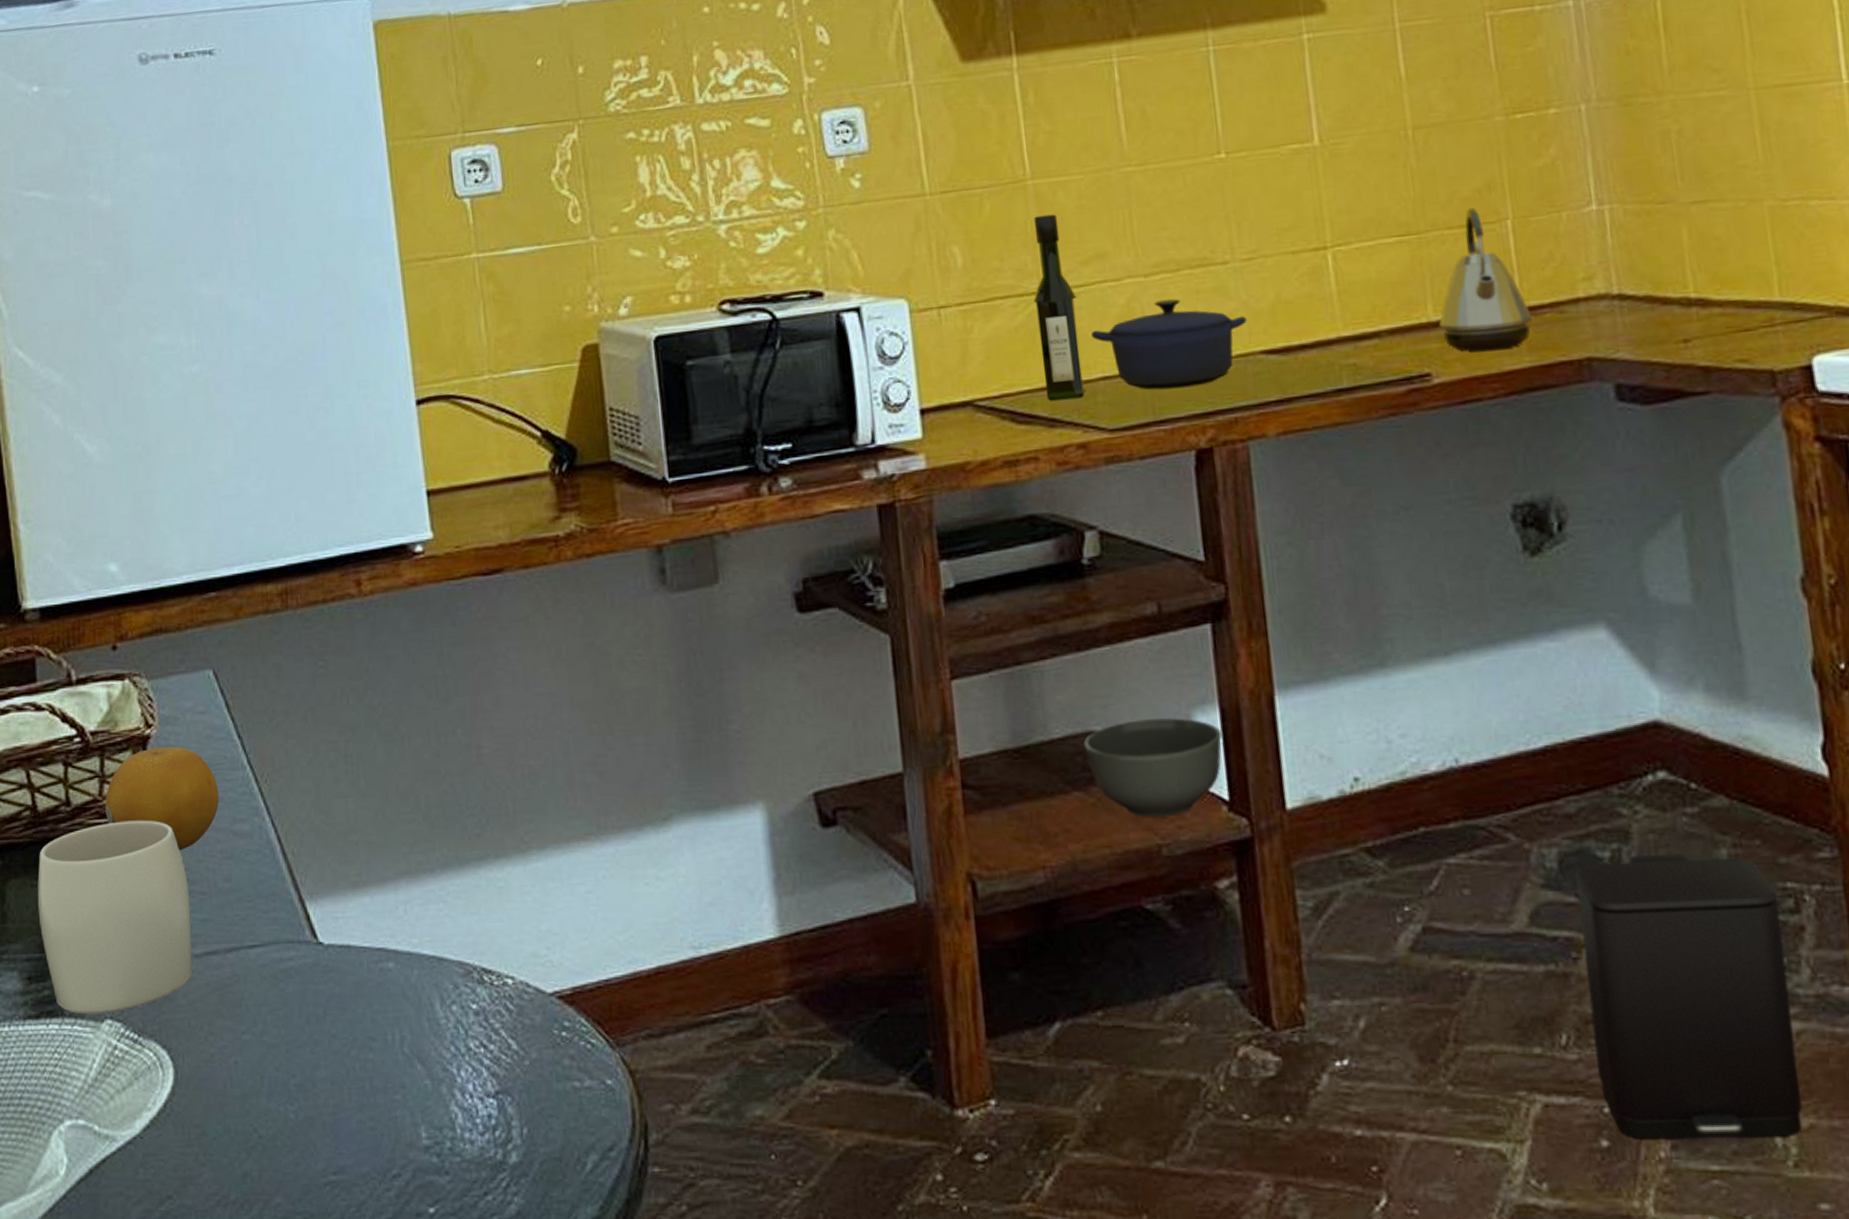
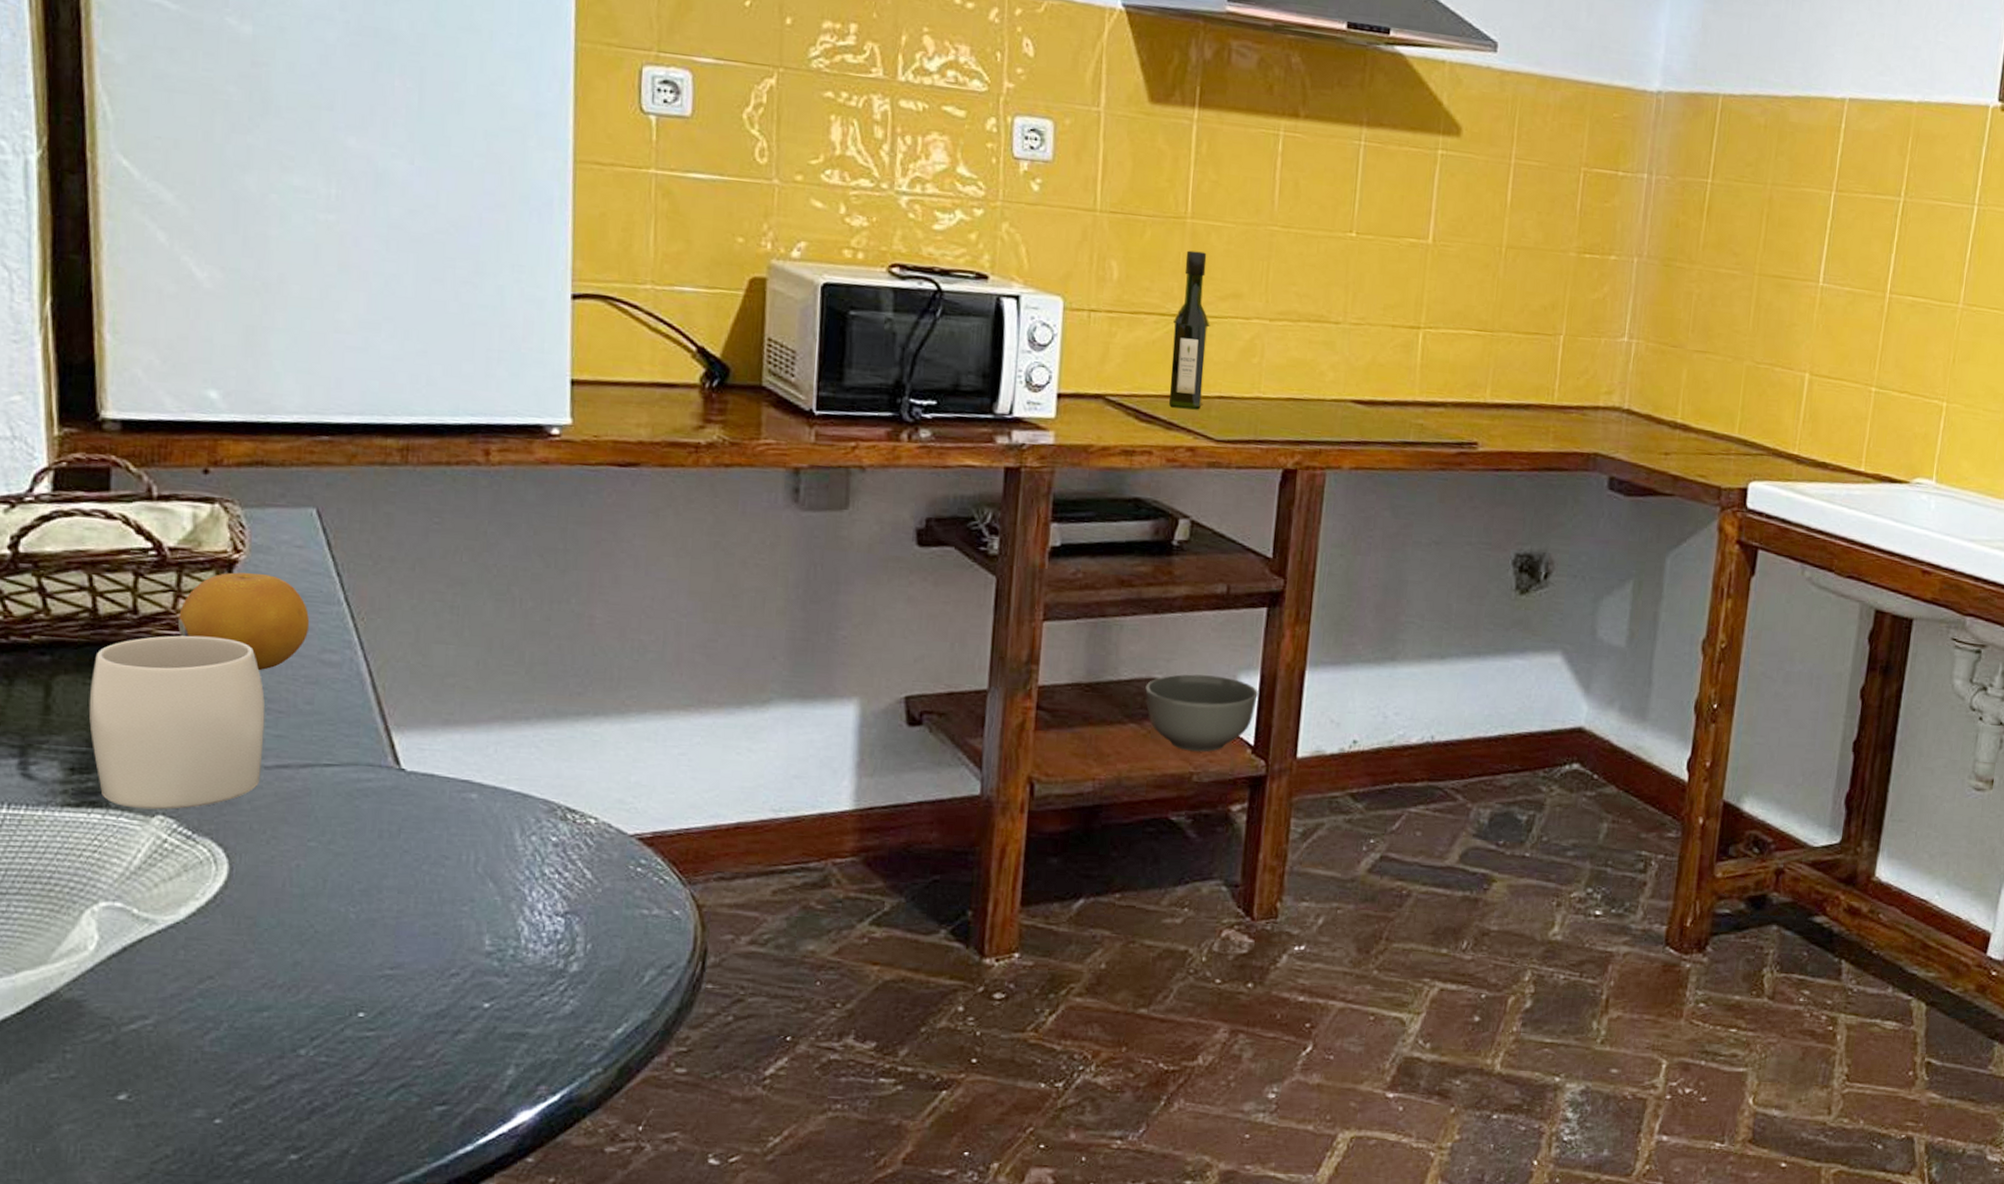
cooking pot: present [1091,298,1247,391] -> none [1216,342,1346,419]
kettle: present [1439,207,1533,351] -> none [1492,320,1562,435]
pedal bin: present [1574,854,1803,1140] -> none [1483,821,1634,1023]

